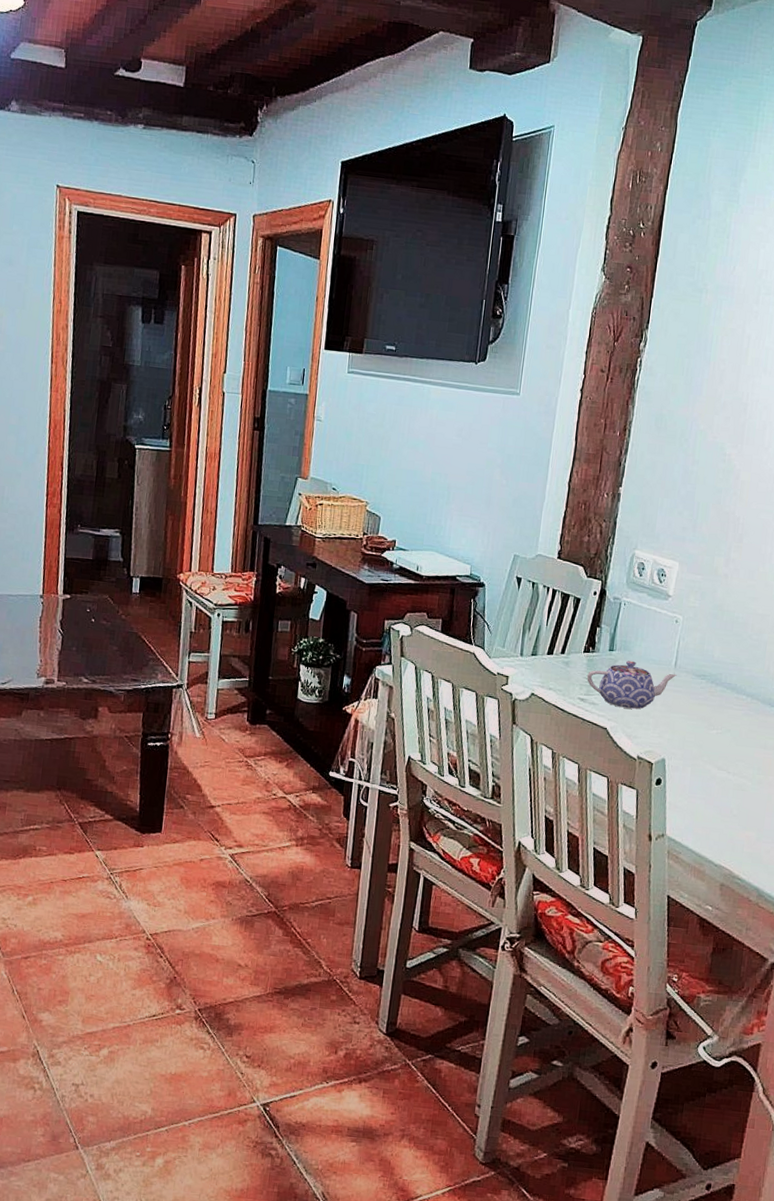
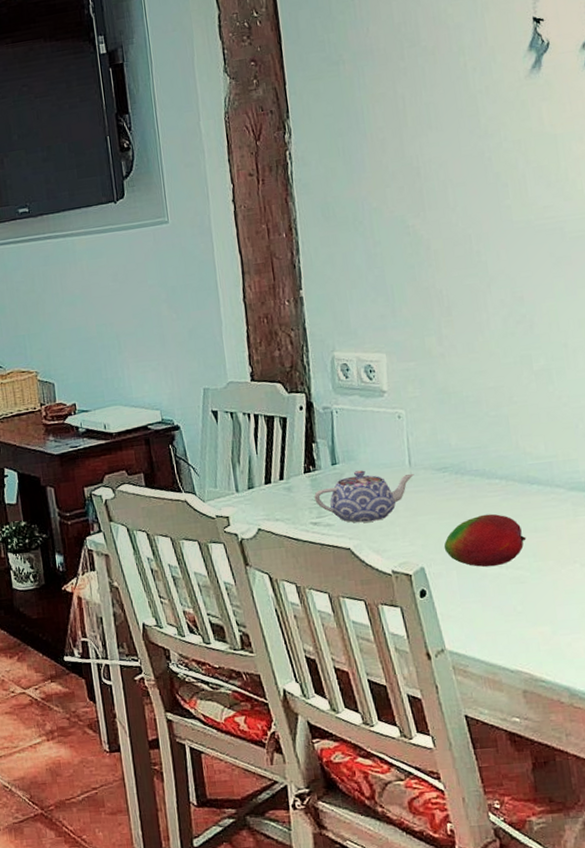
fruit: none [686,723,756,771] -> present [443,513,527,567]

